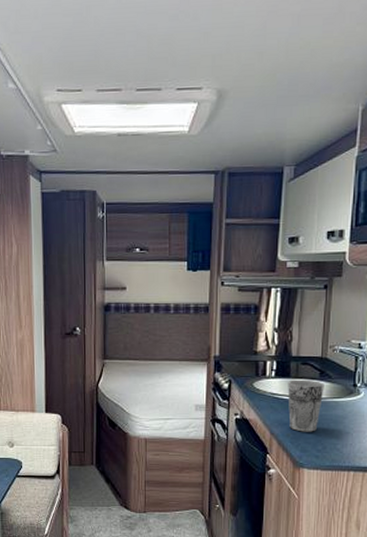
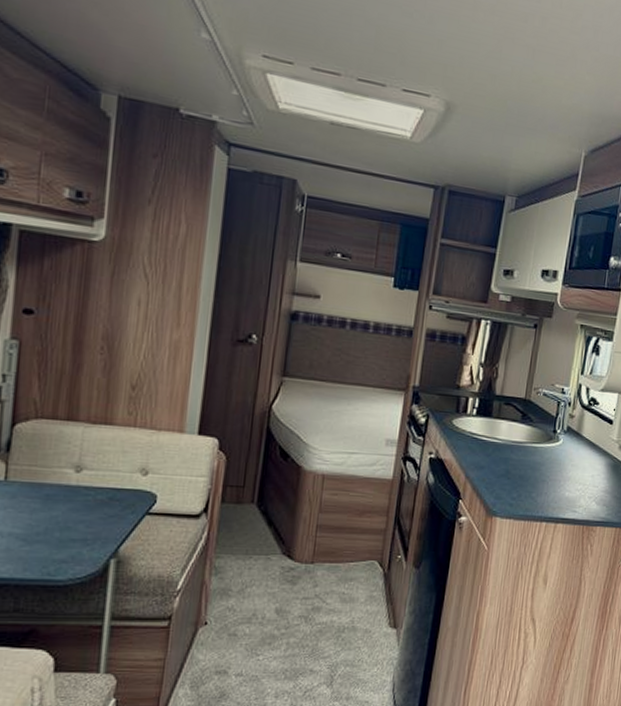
cup: present [288,379,324,432] -> none [486,420,526,478]

